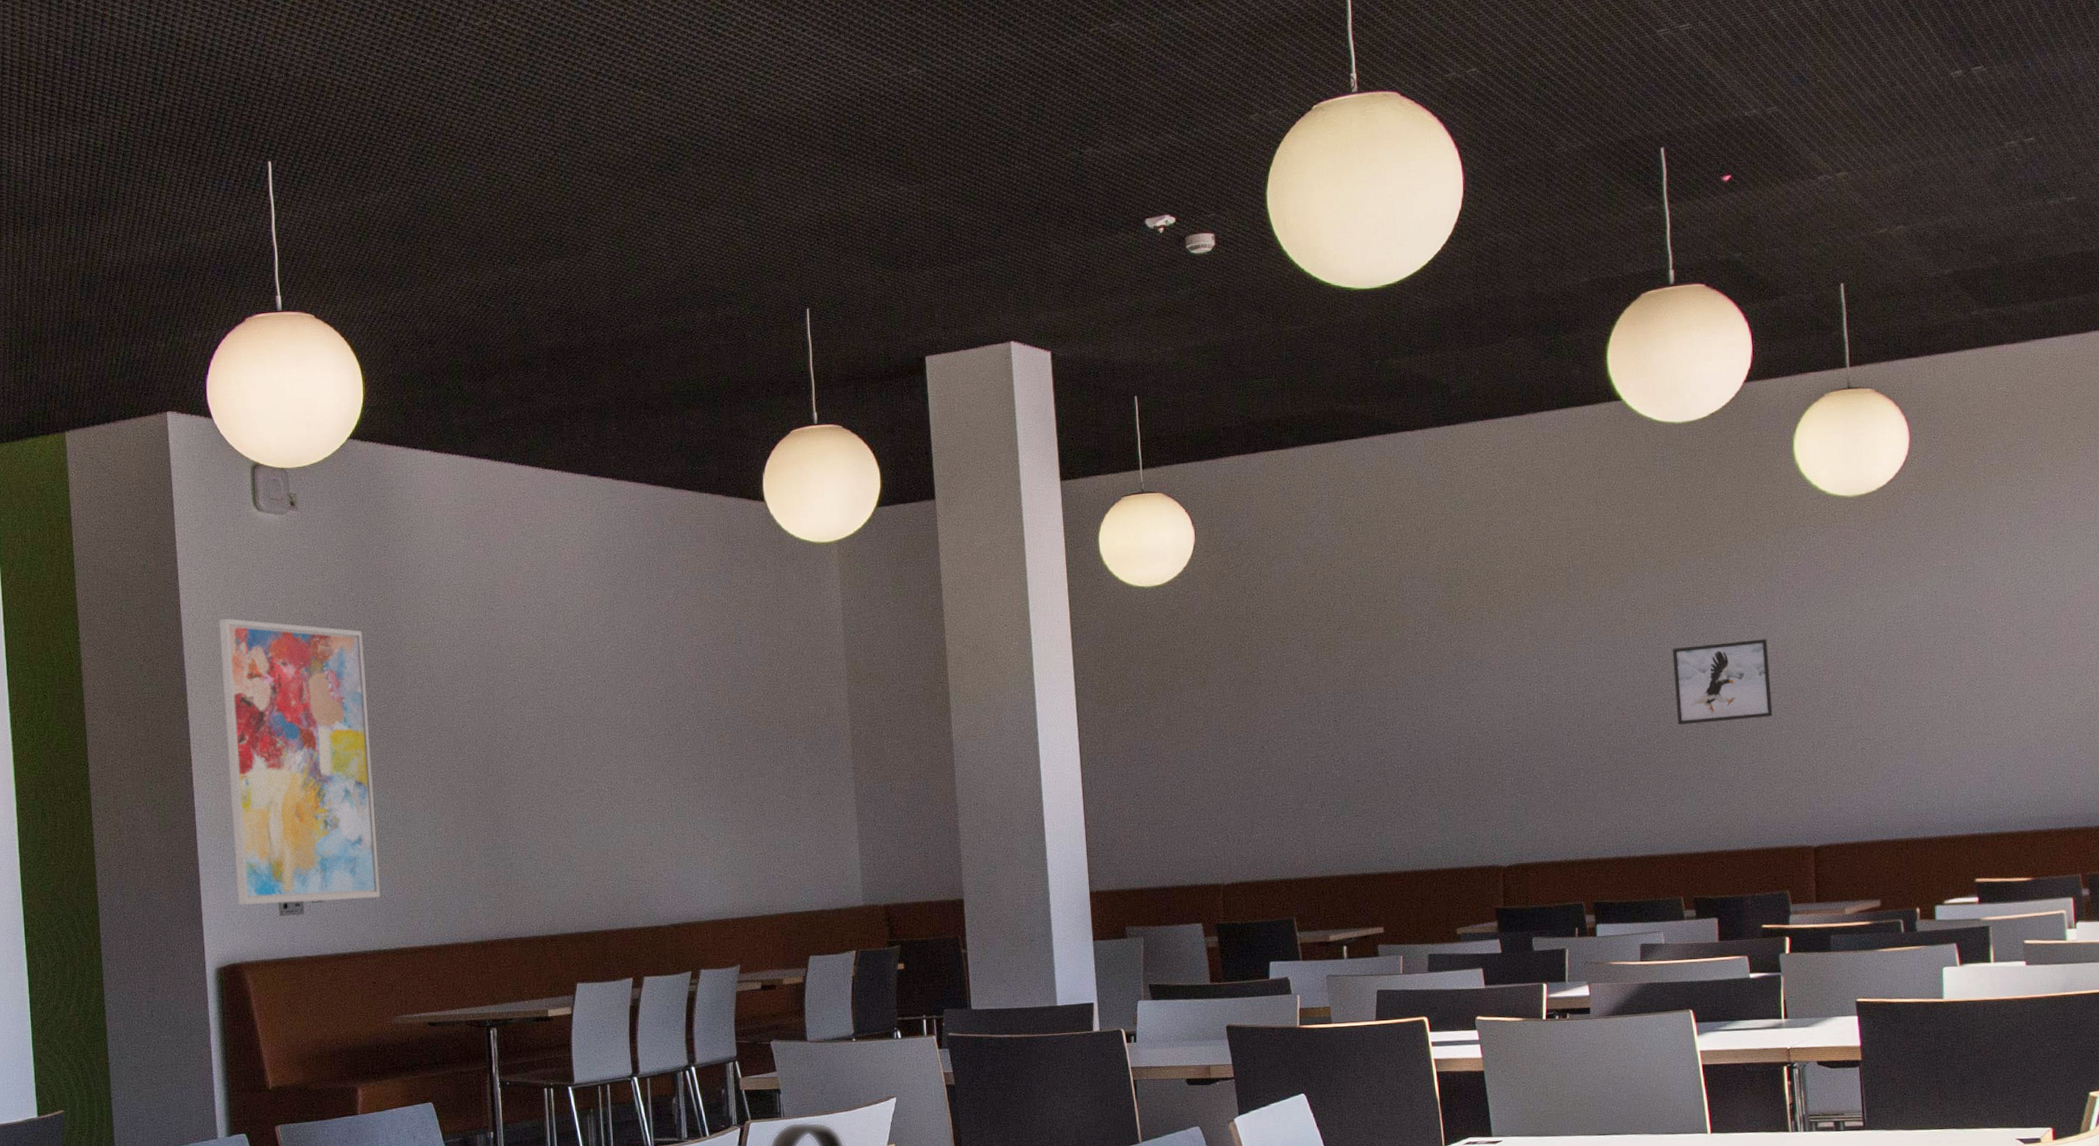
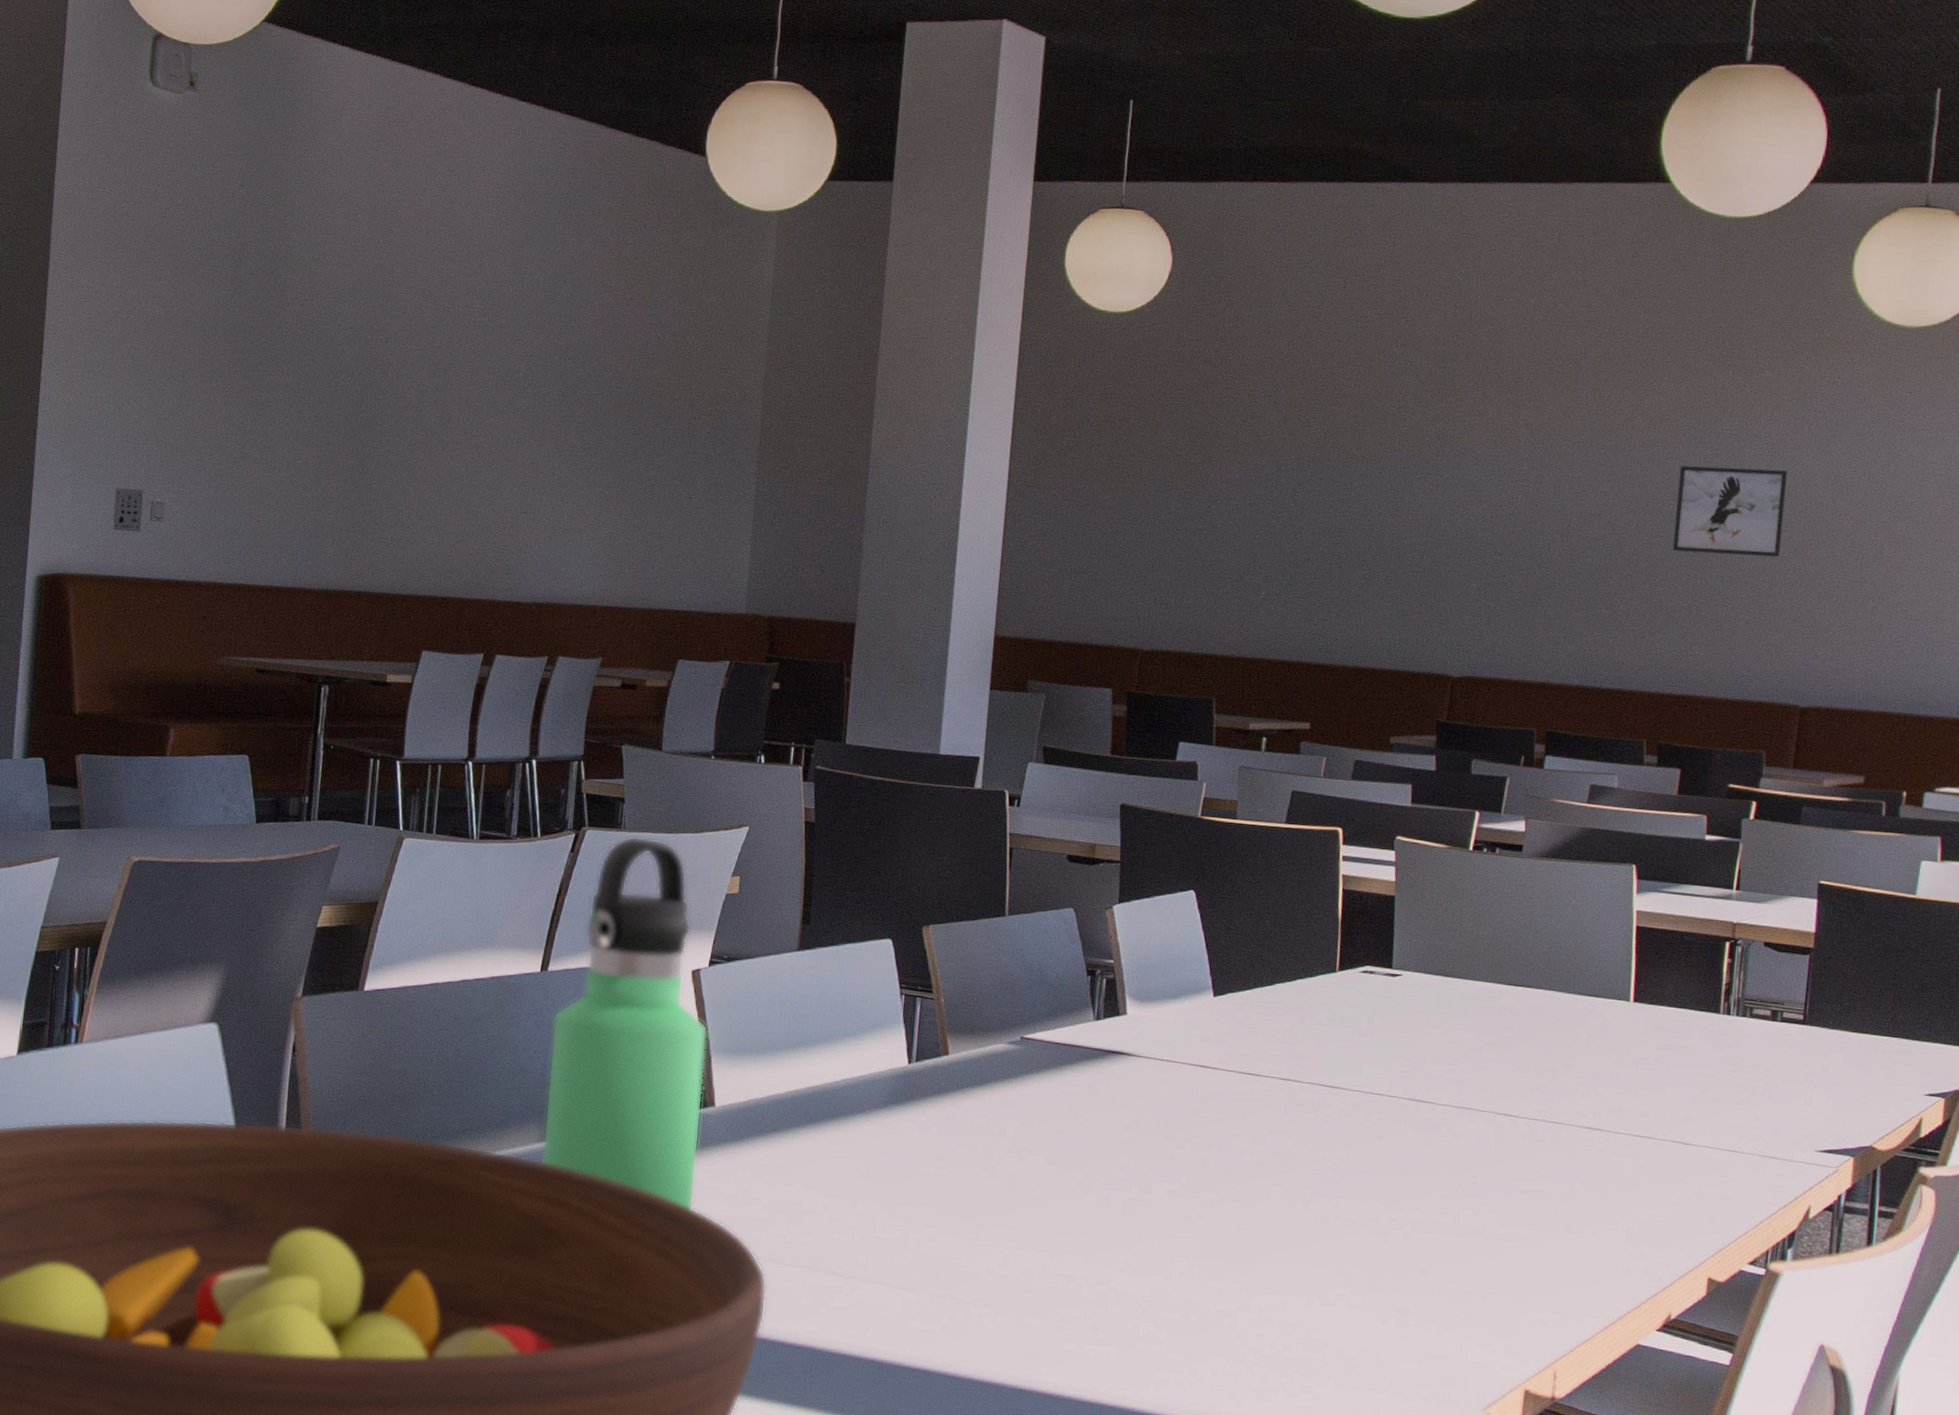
wall art: present [219,618,380,905] -> none [71,198,247,525]

